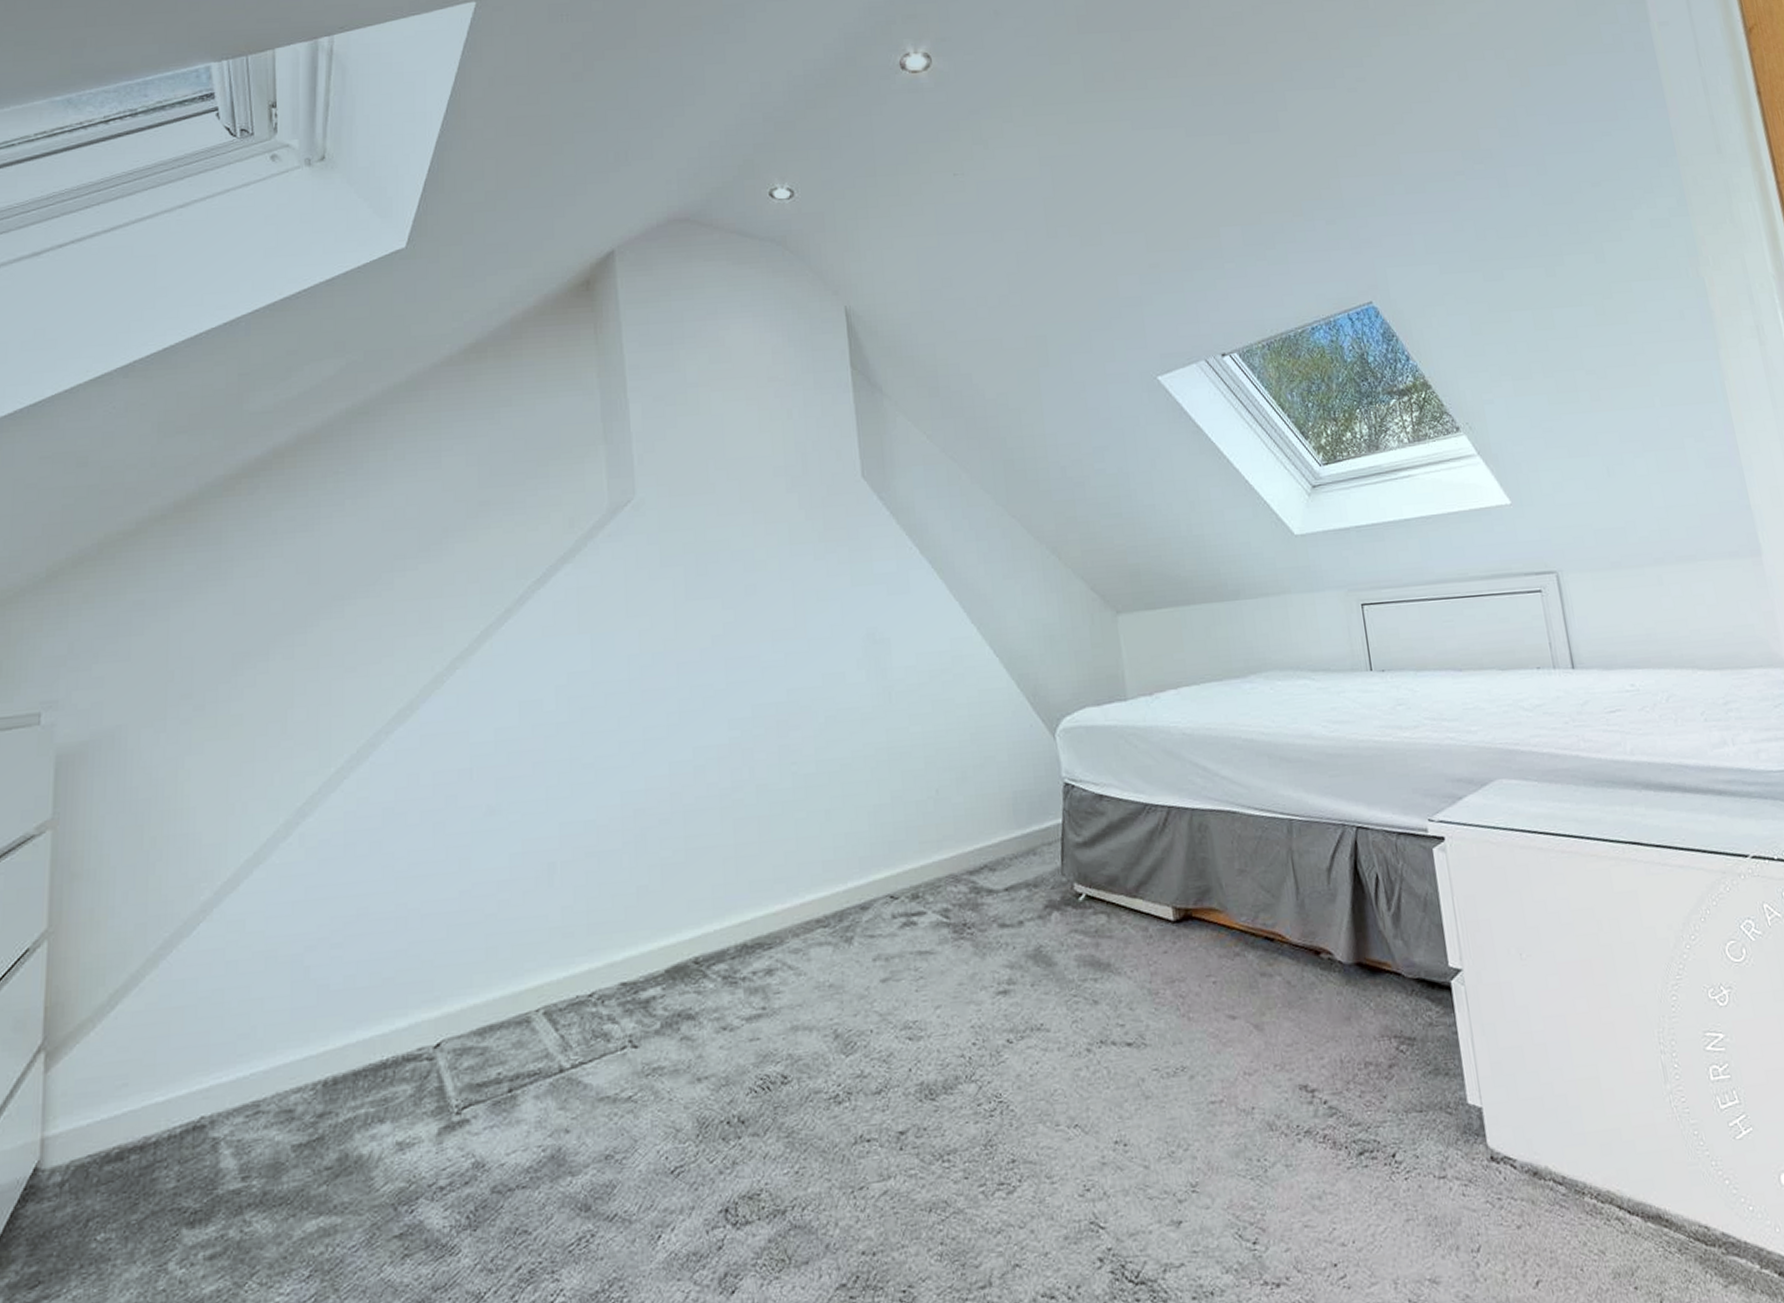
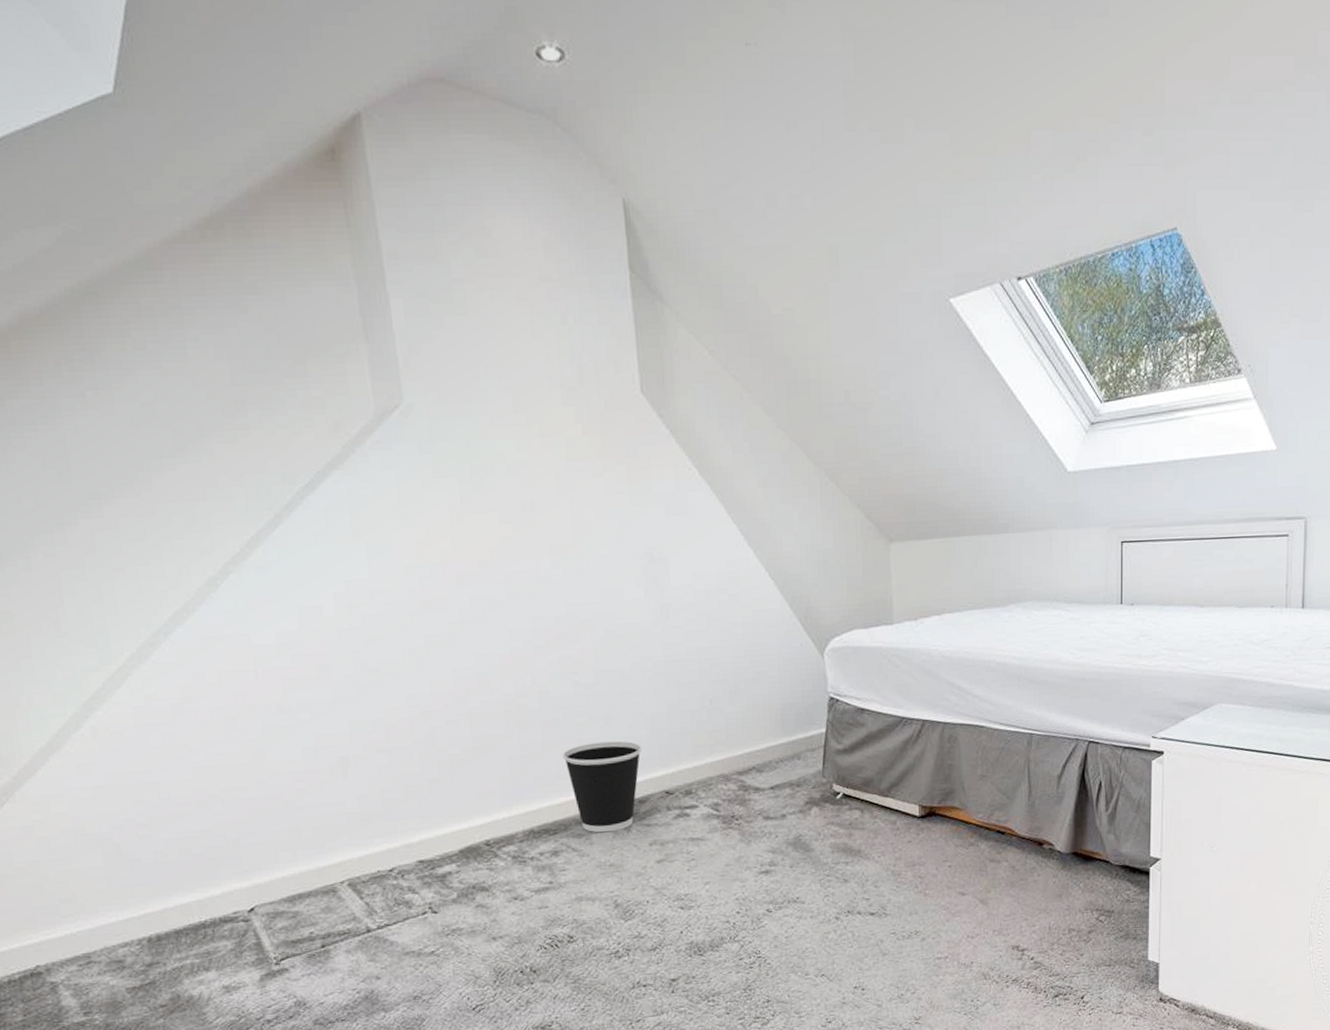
wastebasket: none [779,838,864,947] -> present [562,741,642,833]

